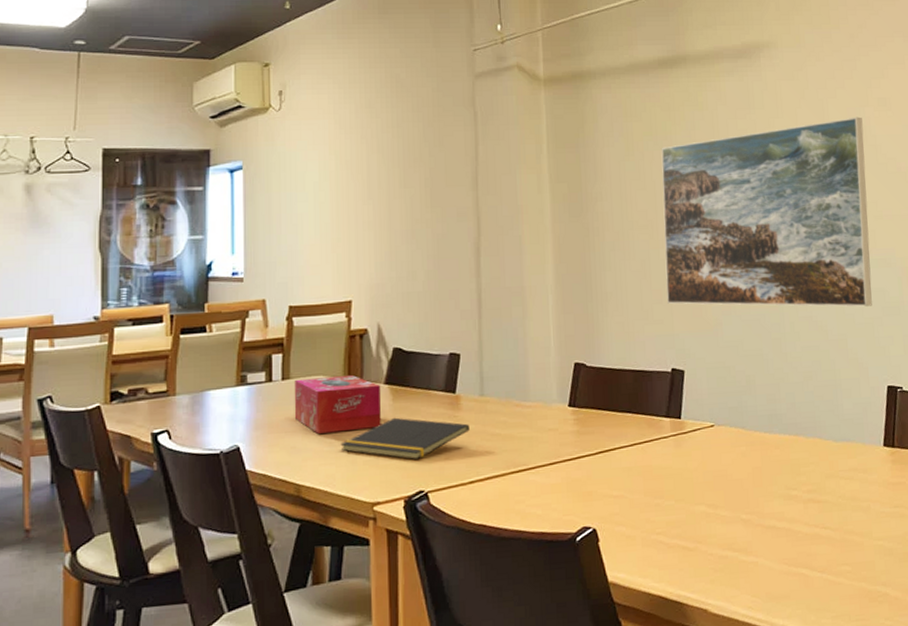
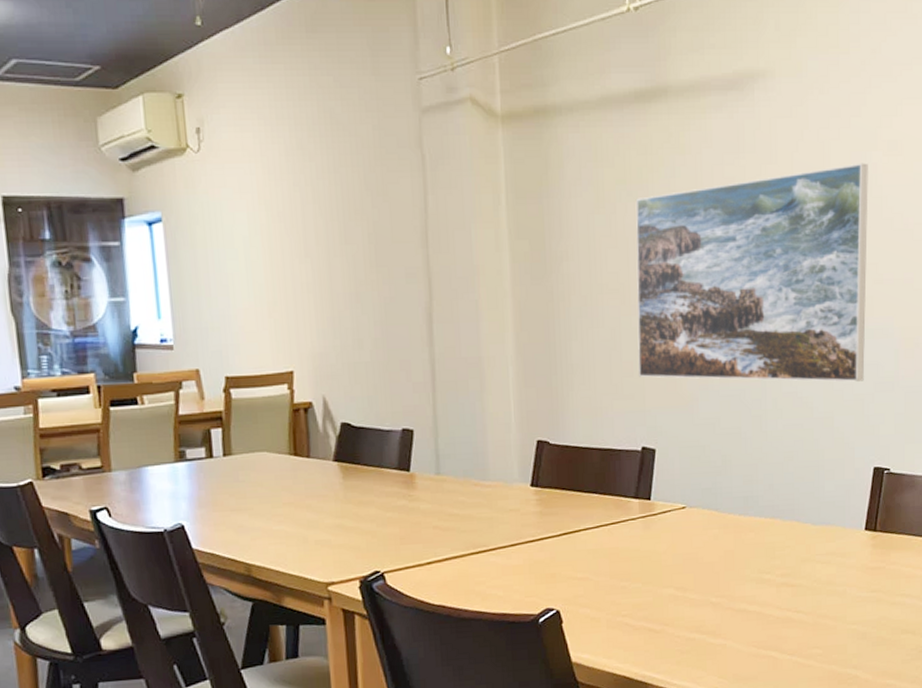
tissue box: present [294,375,381,434] -> none [236,452,332,512]
notepad: present [340,417,470,460] -> none [290,496,426,540]

